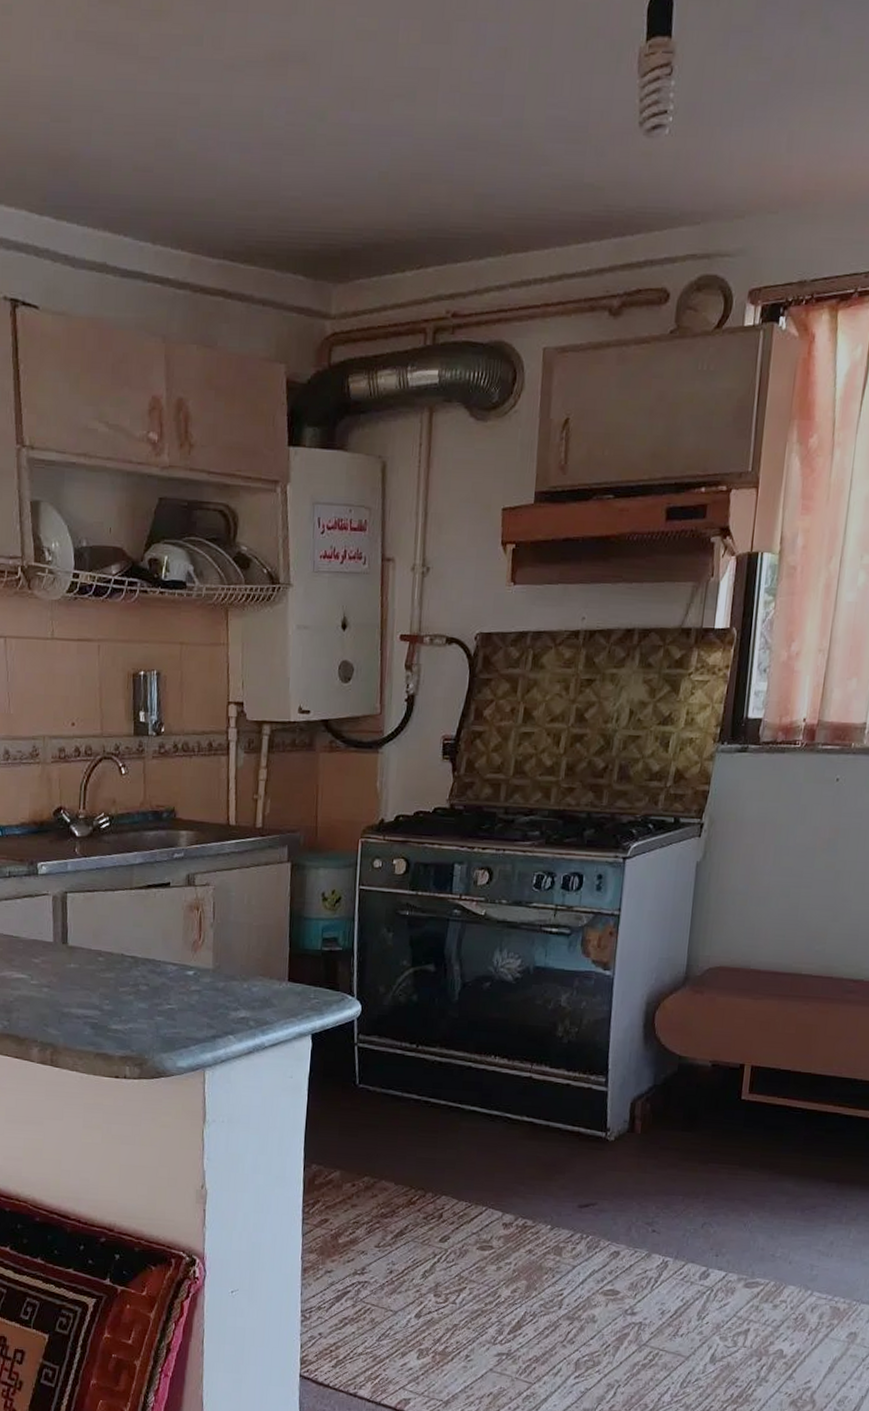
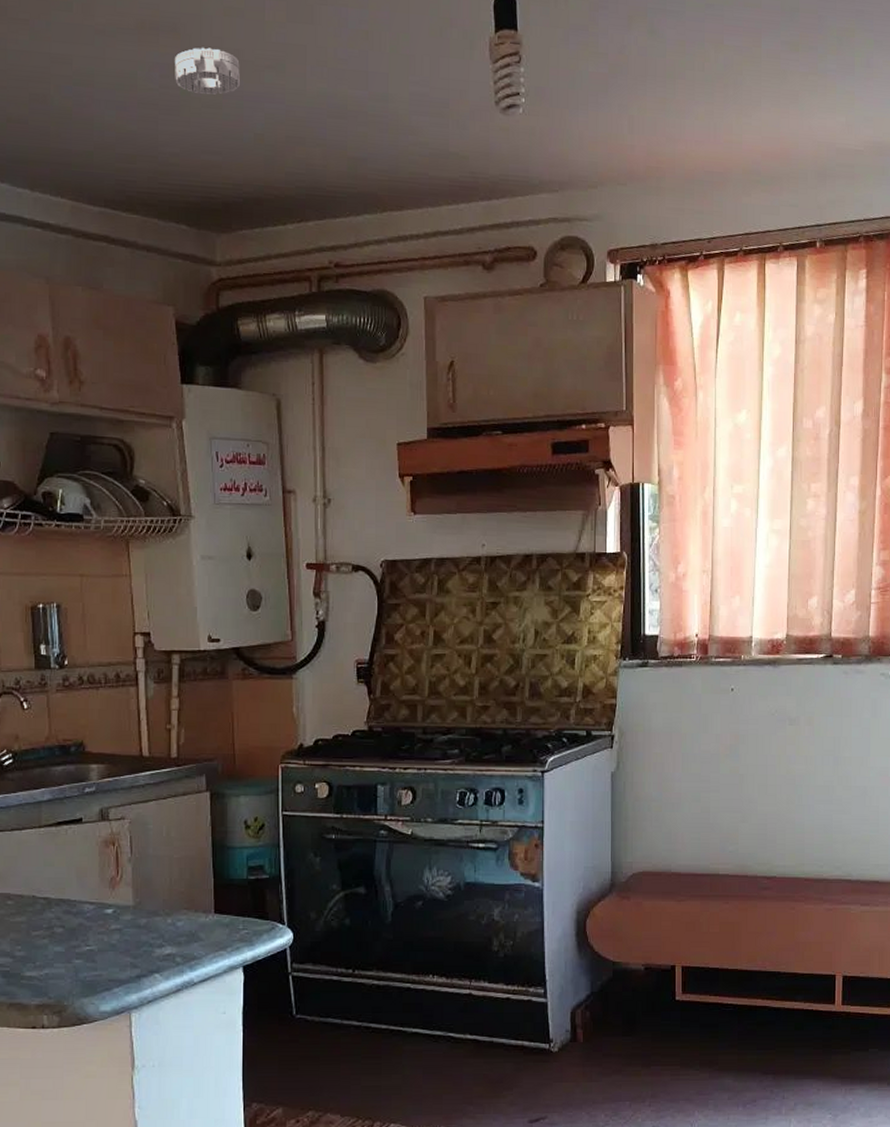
smoke detector: none [301,77,369,130] -> present [175,47,240,95]

